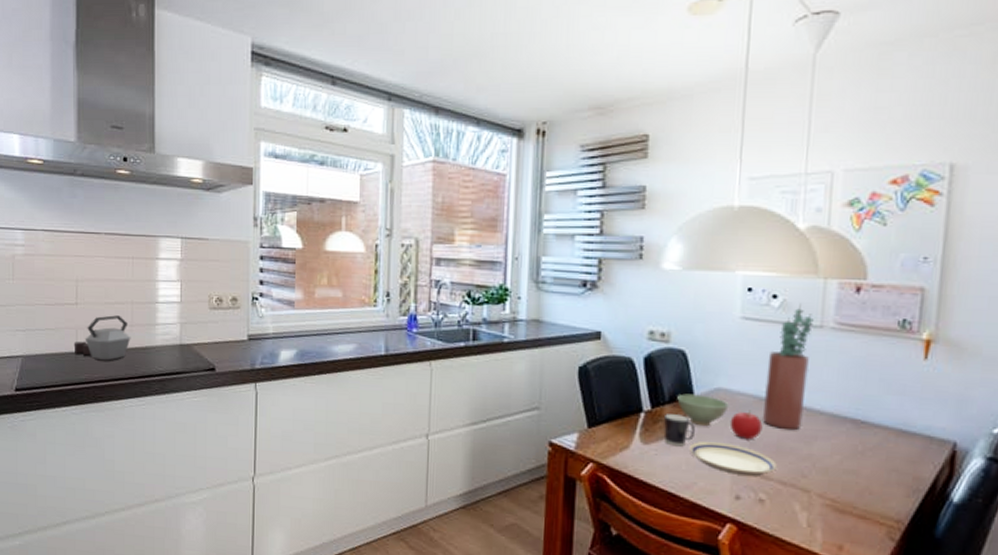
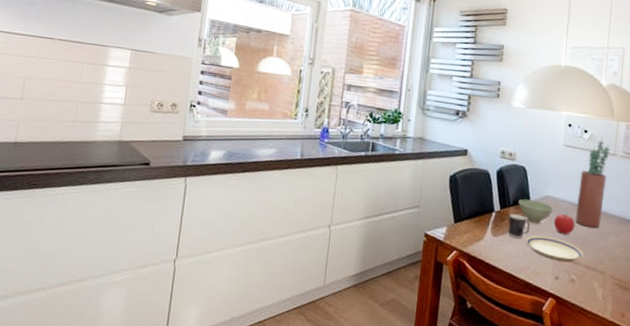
kettle: present [75,315,131,362] -> none [13,111,73,153]

